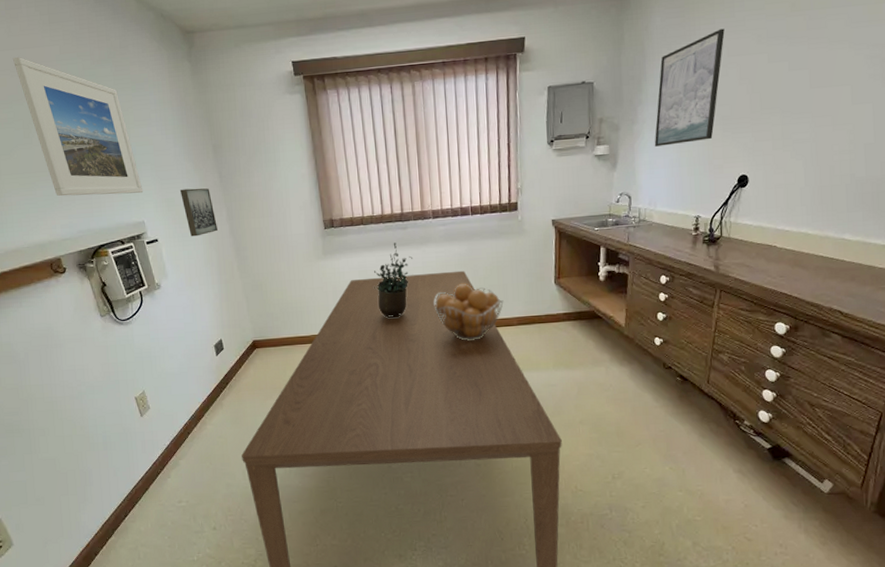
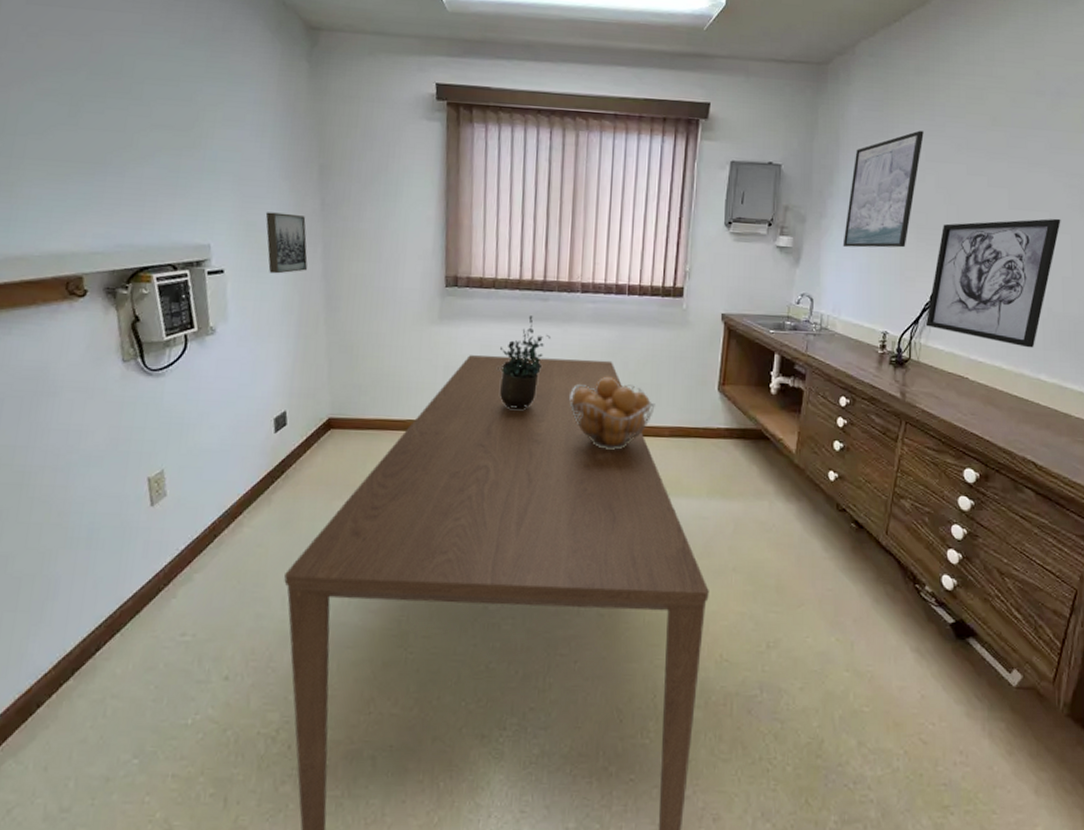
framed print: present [13,56,144,196] -> none [76,17,217,210]
wall art: none [734,89,863,213] -> present [925,218,1061,348]

